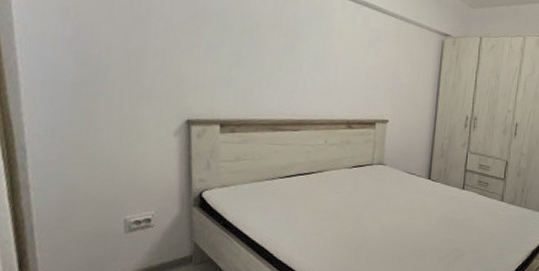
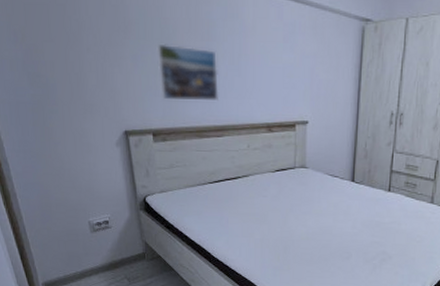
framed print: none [234,36,300,95] -> present [156,43,218,100]

